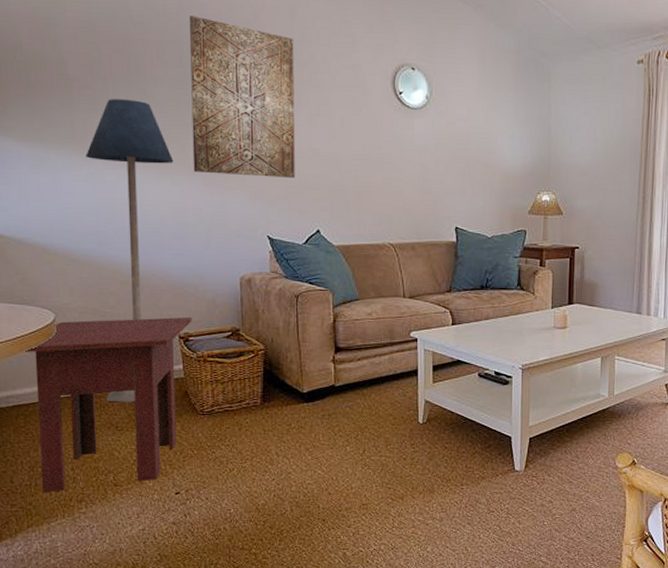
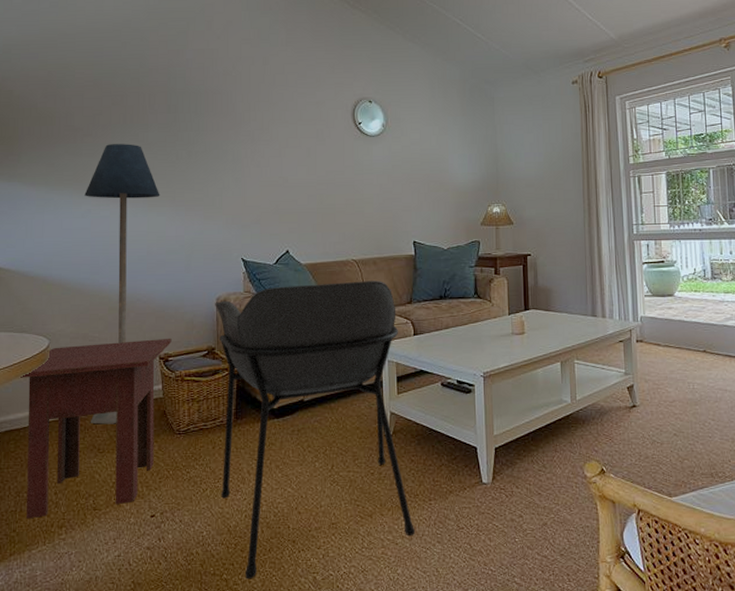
wall art: present [188,15,296,178] -> none [177,70,267,205]
armchair: none [239,266,446,554] -> present [215,281,416,580]

